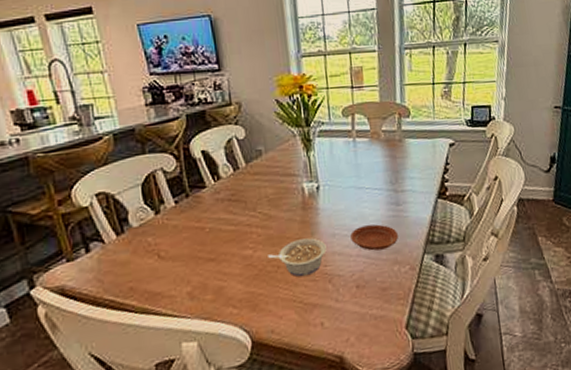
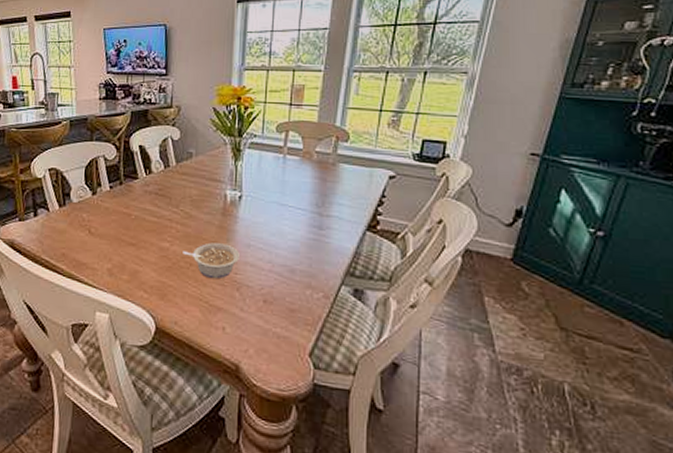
plate: present [350,224,398,251] -> none [266,243,316,271]

